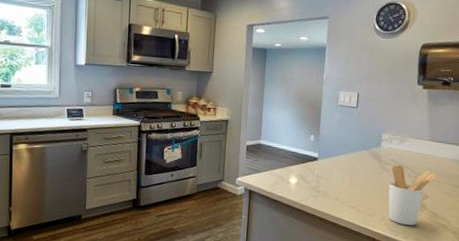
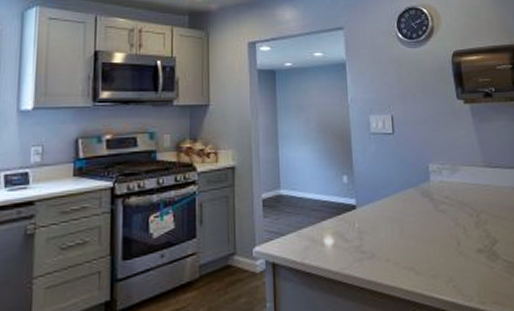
utensil holder: present [388,165,438,226] -> none [448,202,503,285]

